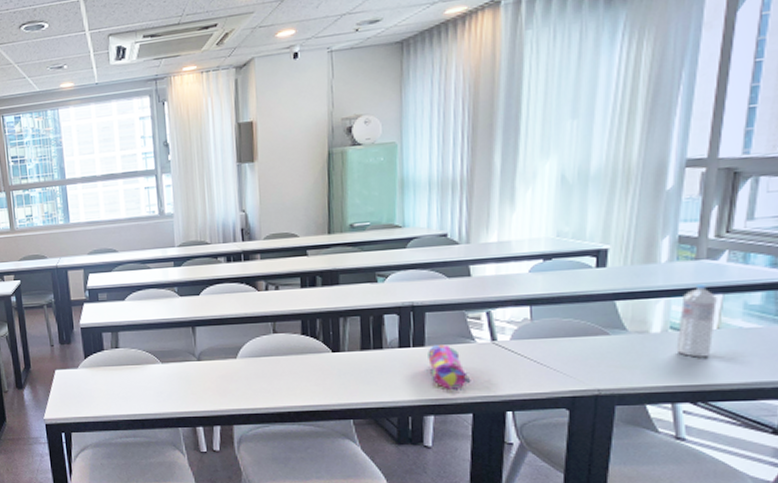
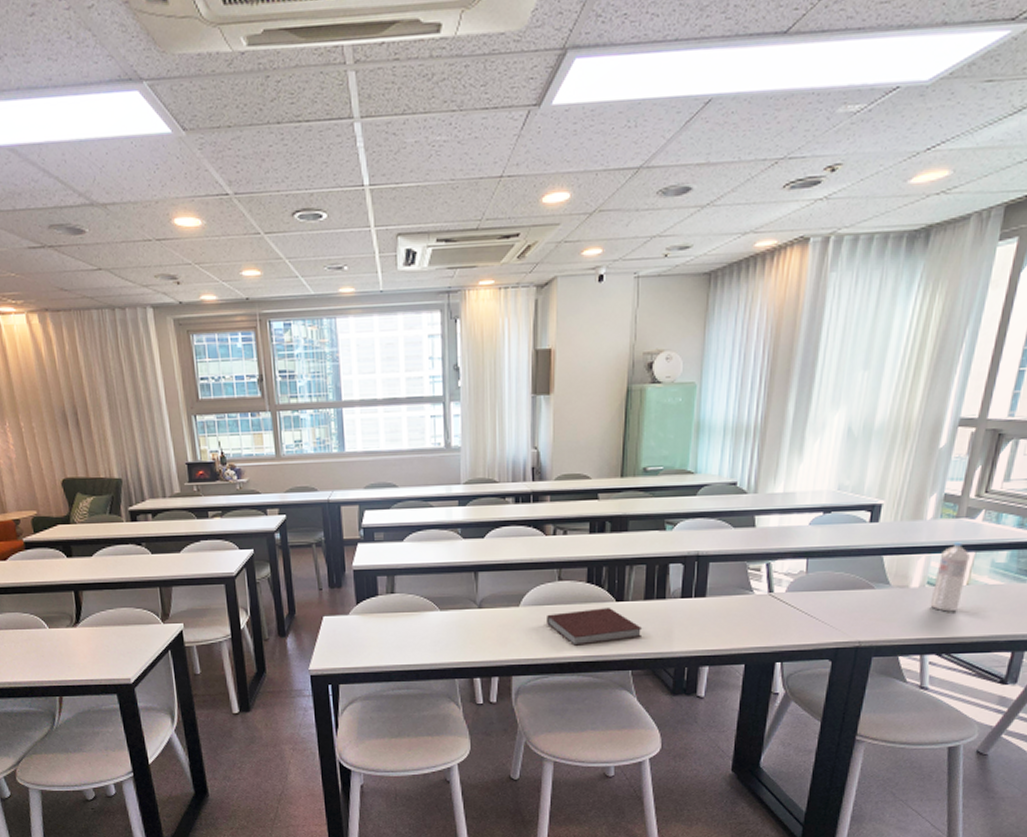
notebook: none [264,359,362,396] -> present [547,608,643,646]
pencil case: present [428,345,471,389] -> none [708,595,746,640]

